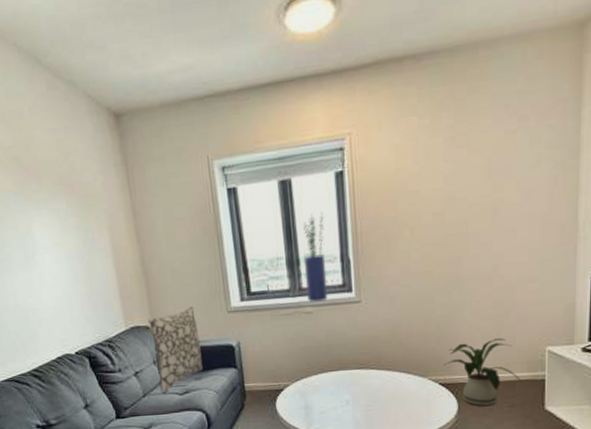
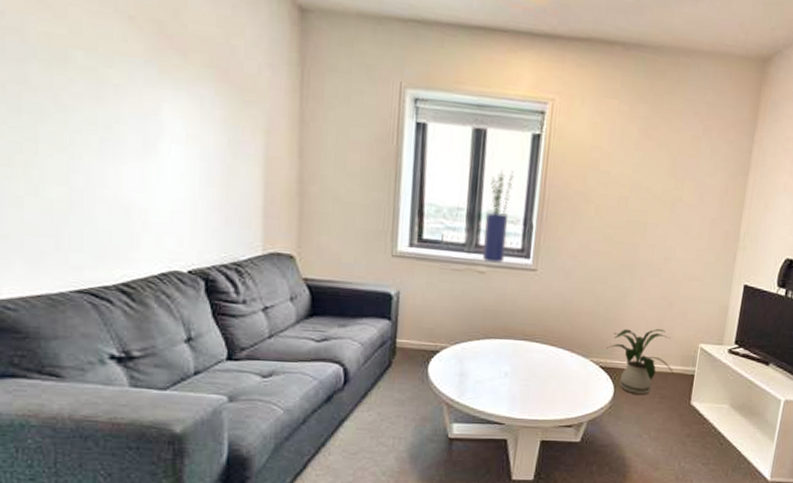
pillow: present [148,306,203,394] -> none [293,242,354,338]

